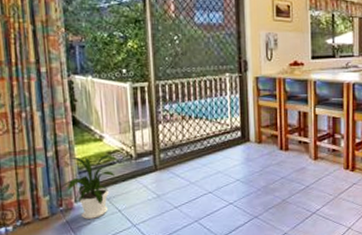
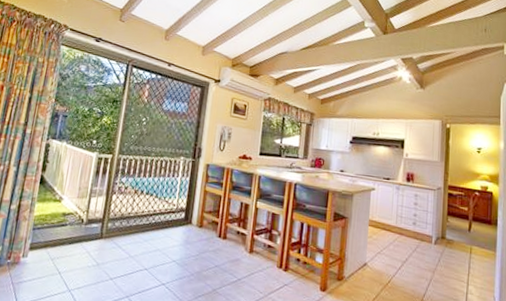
house plant: present [60,155,120,219] -> none [12,212,72,277]

